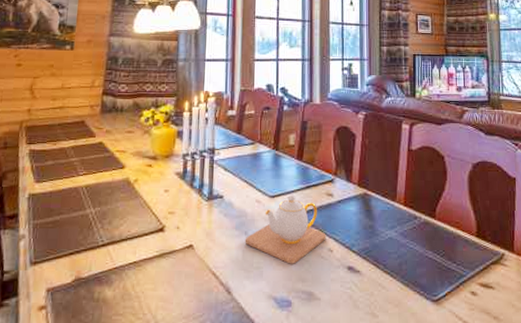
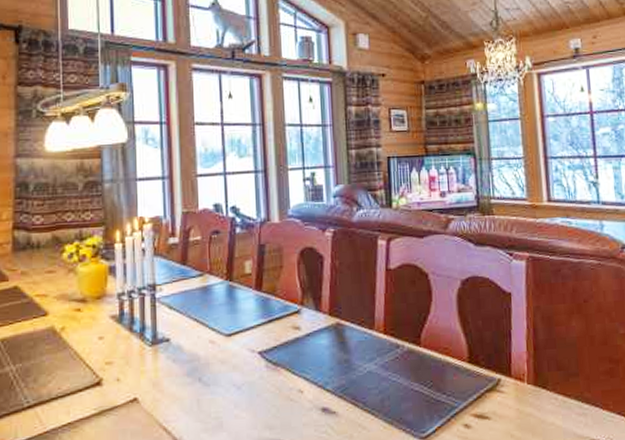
teapot: present [245,194,326,264] -> none [199,330,295,411]

